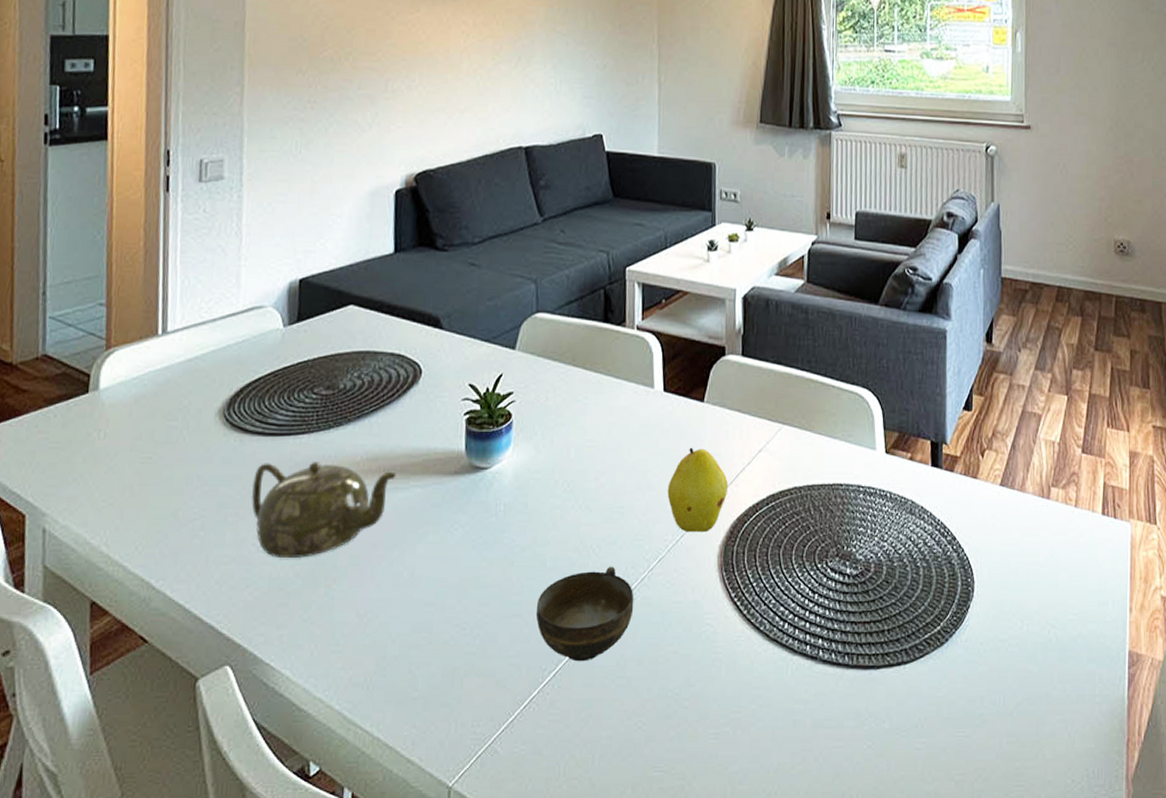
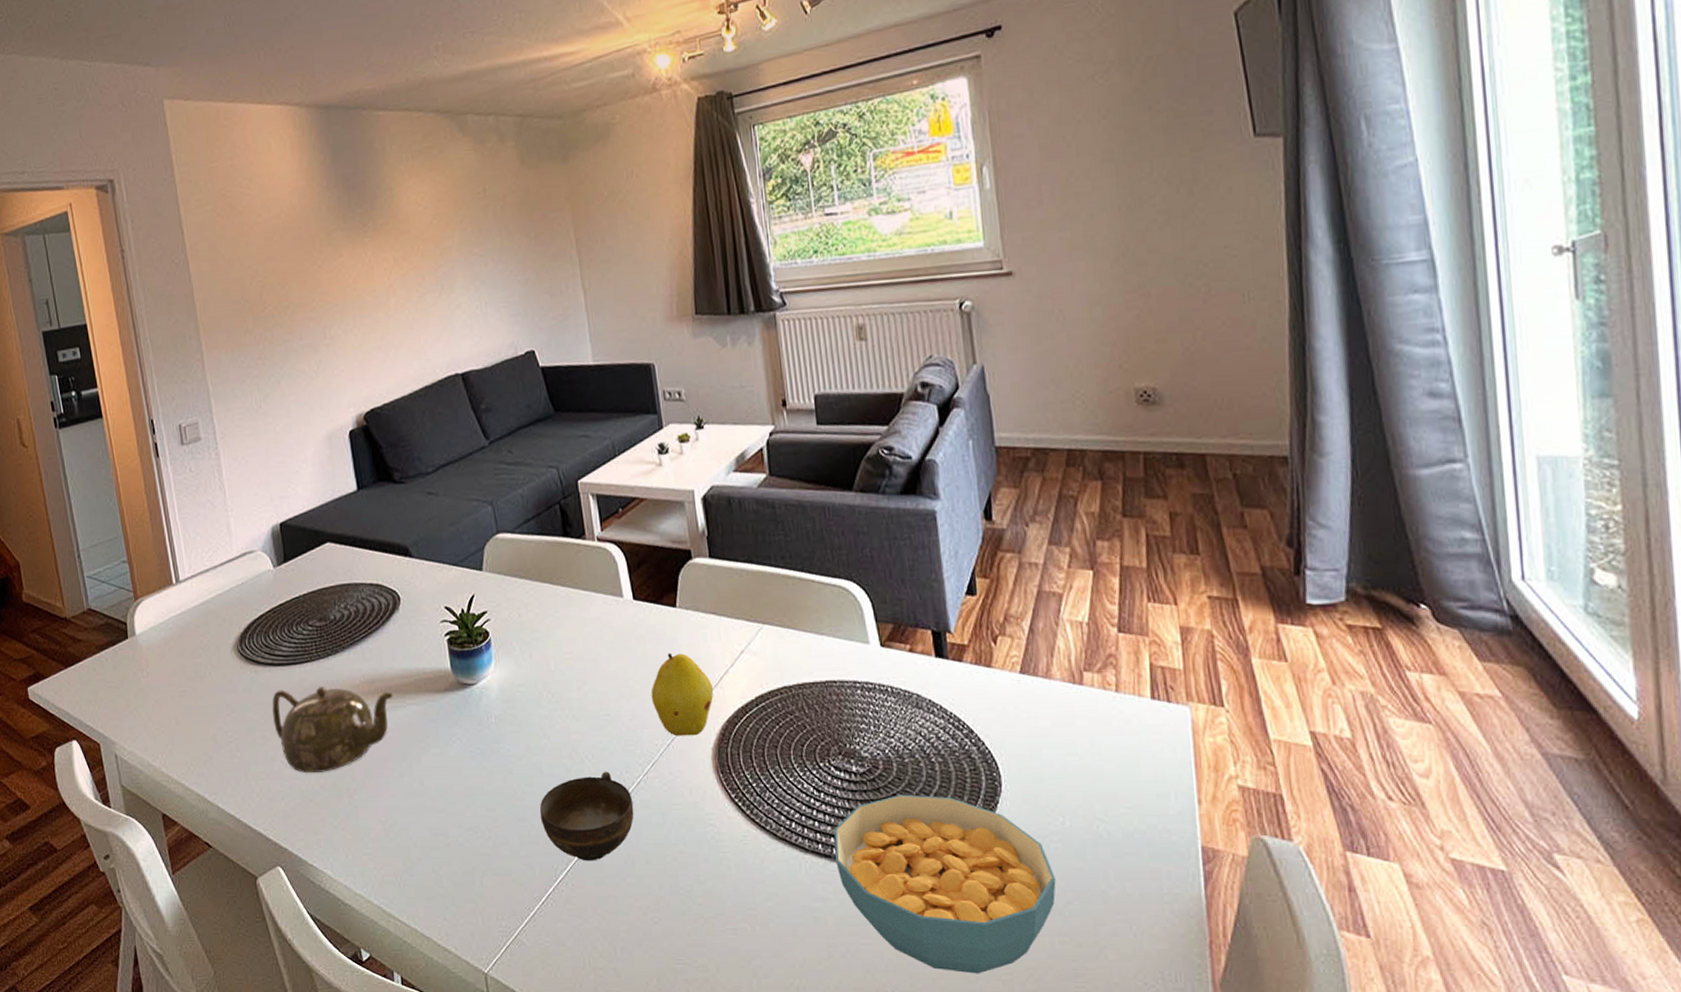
cereal bowl: none [821,597,1010,775] -> present [834,794,1056,974]

